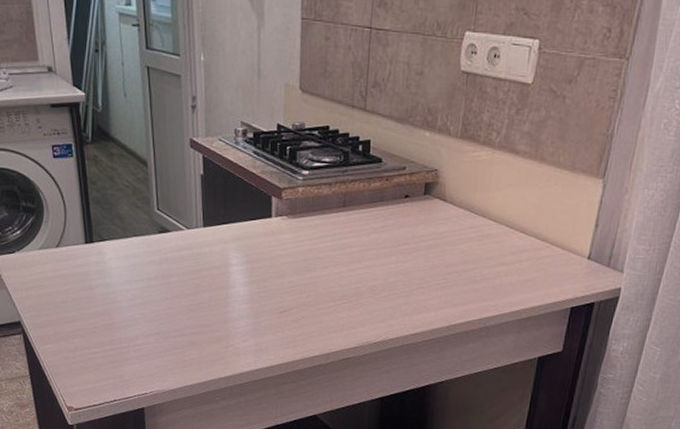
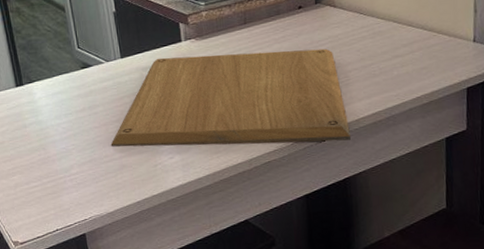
chopping board: none [181,232,439,347] -> present [110,48,352,147]

